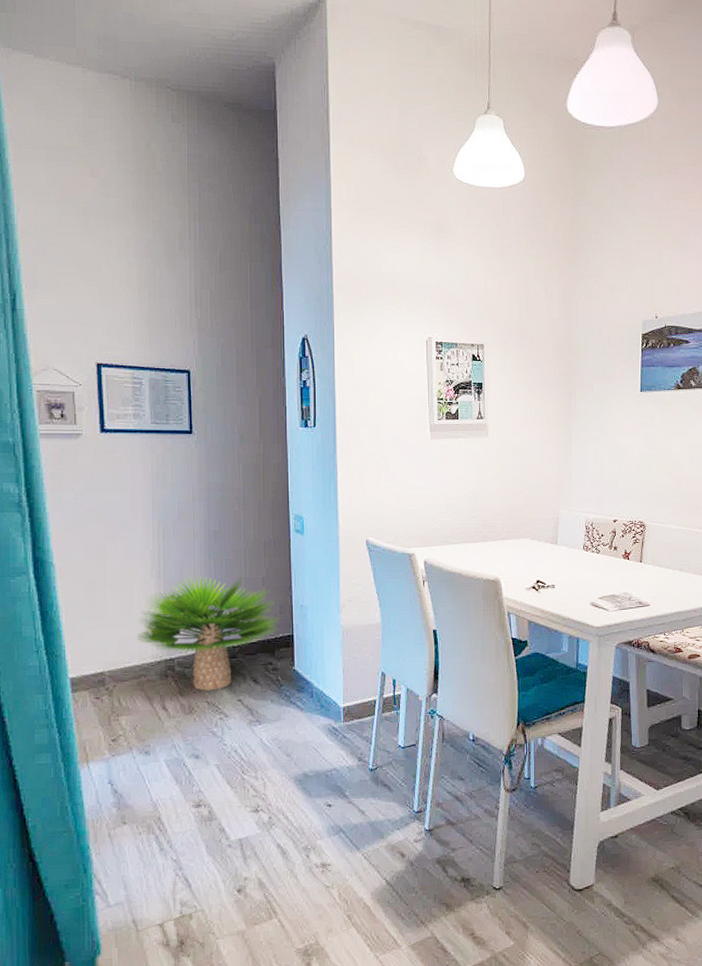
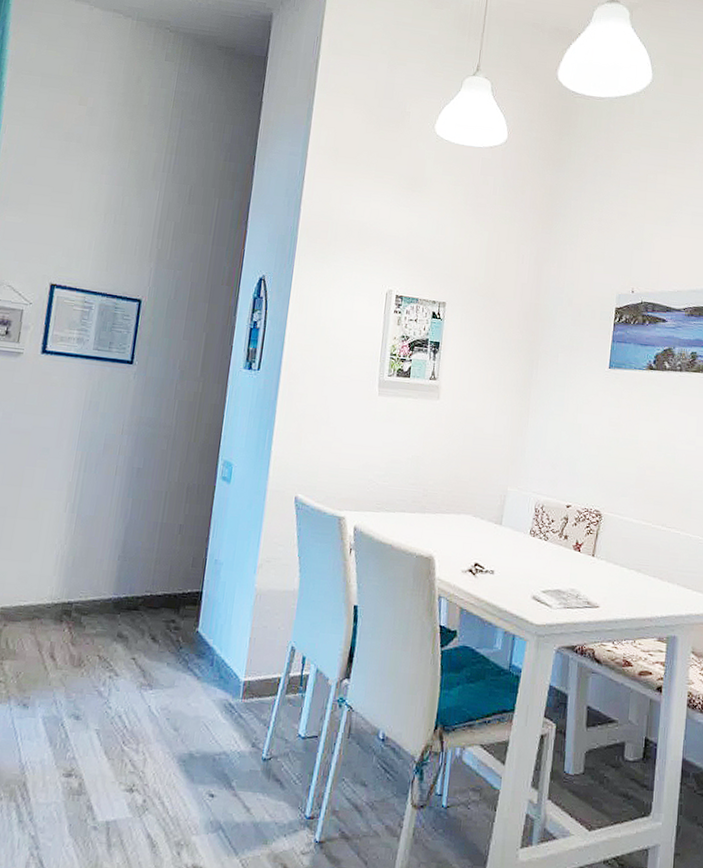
potted plant: present [137,576,280,691] -> none [38,514,190,644]

